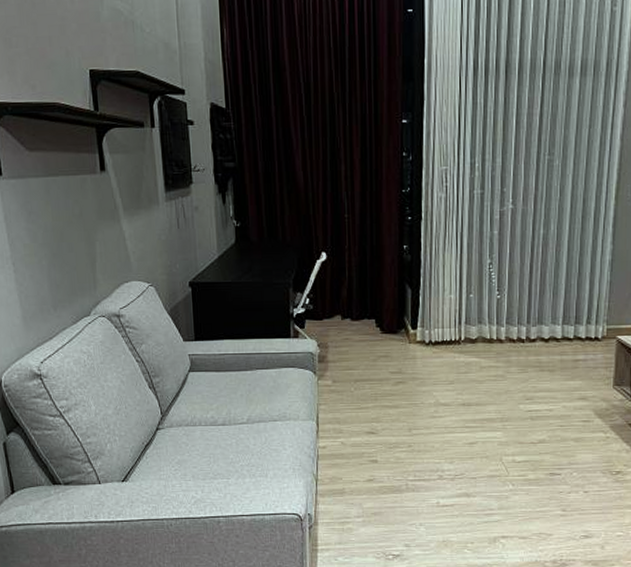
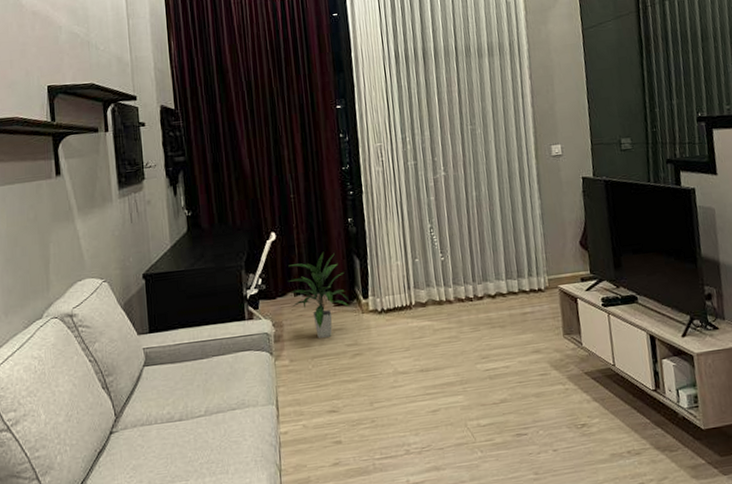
indoor plant: none [337,277,397,363] -> present [288,251,349,338]

